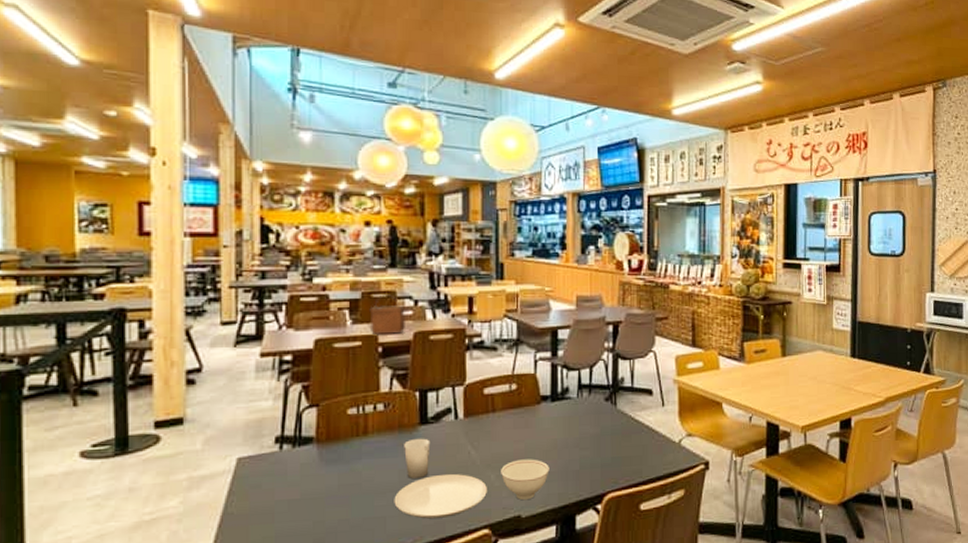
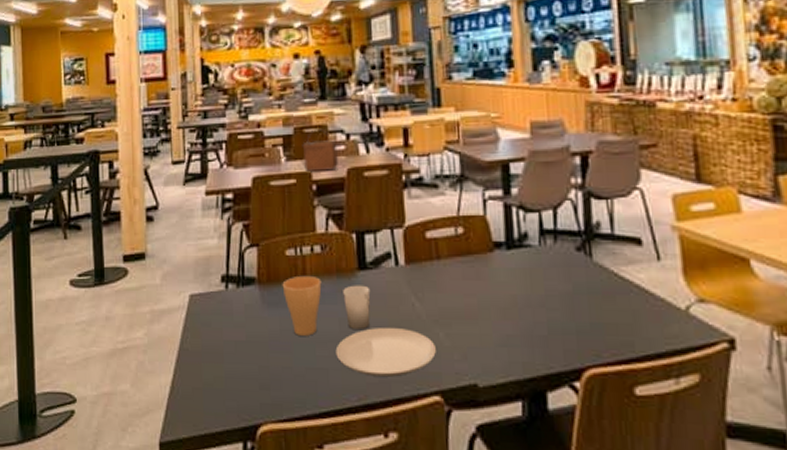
cup: none [342,432,383,489] -> present [282,275,322,336]
bowl: present [501,459,549,501] -> none [450,317,510,367]

